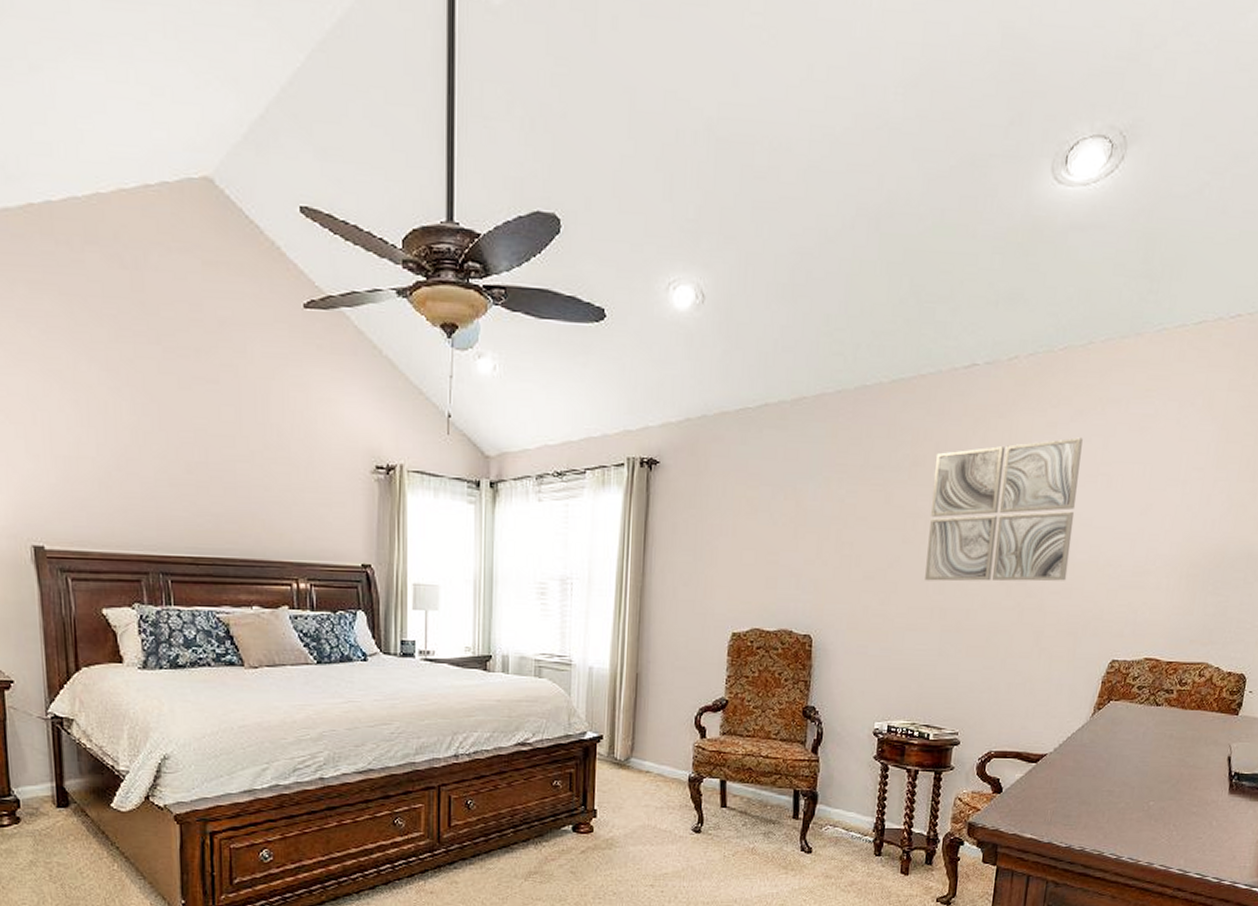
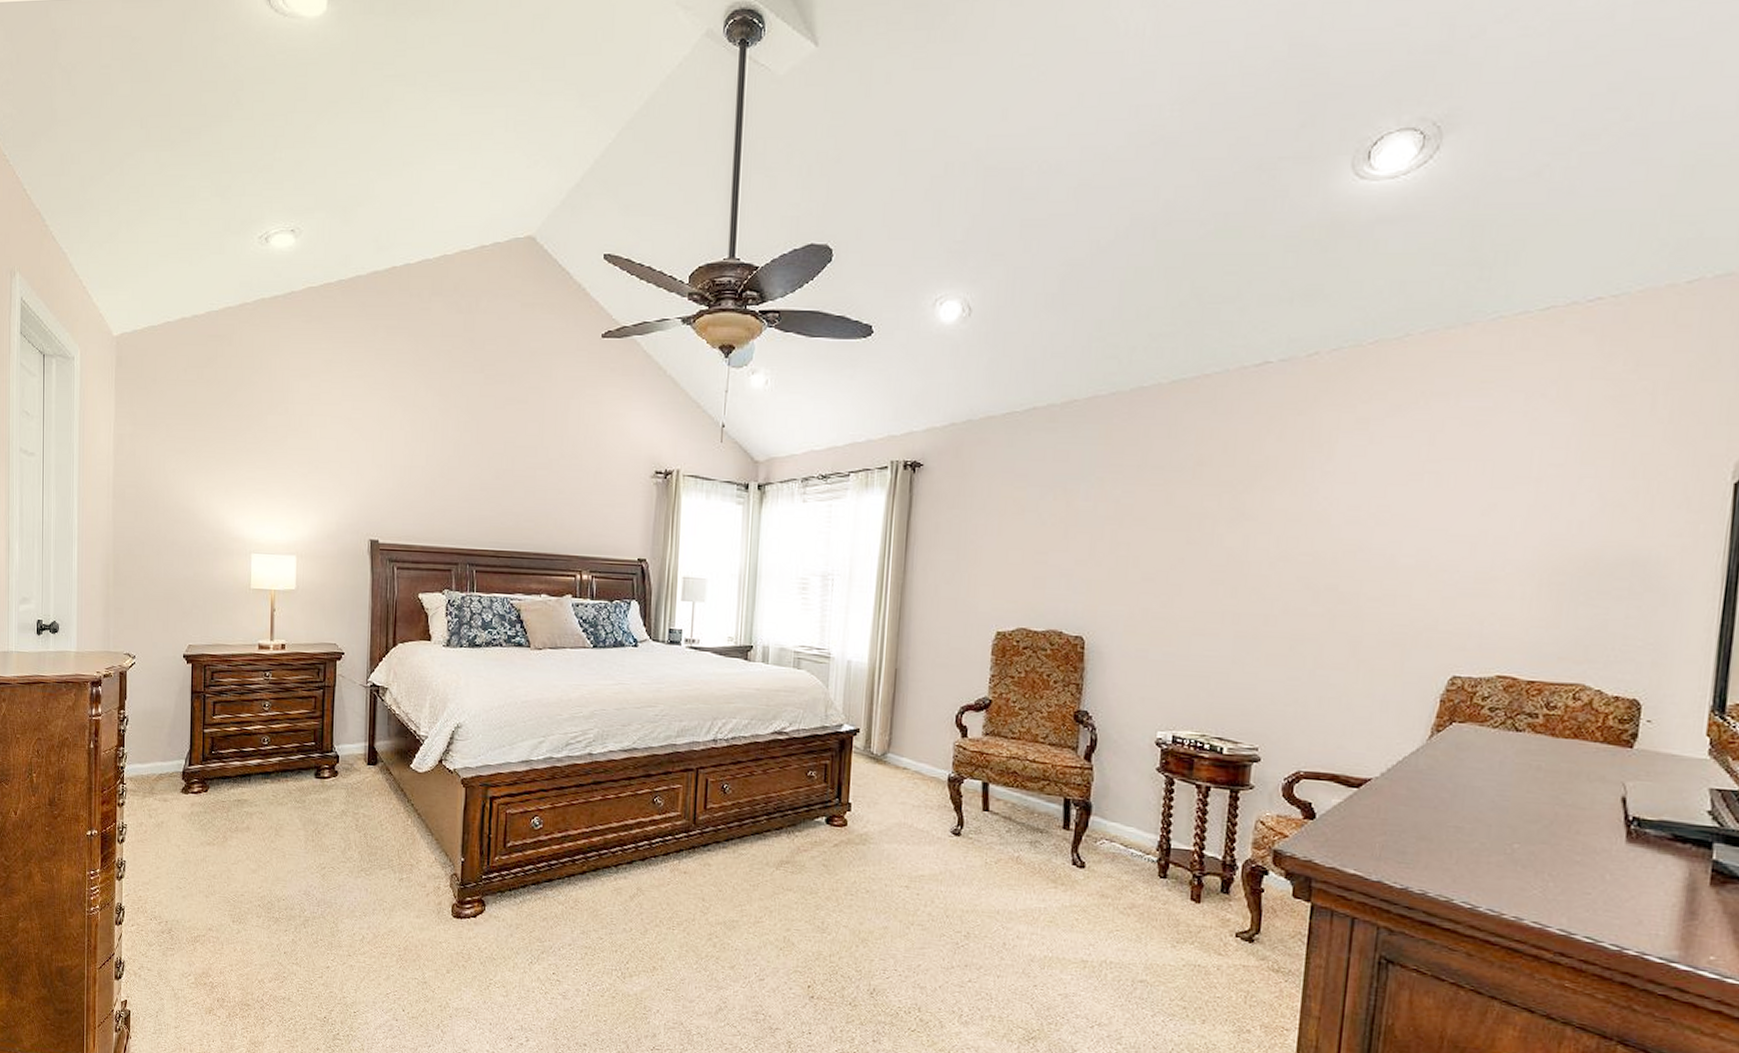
wall art: present [925,437,1083,582] -> none [1214,433,1402,587]

